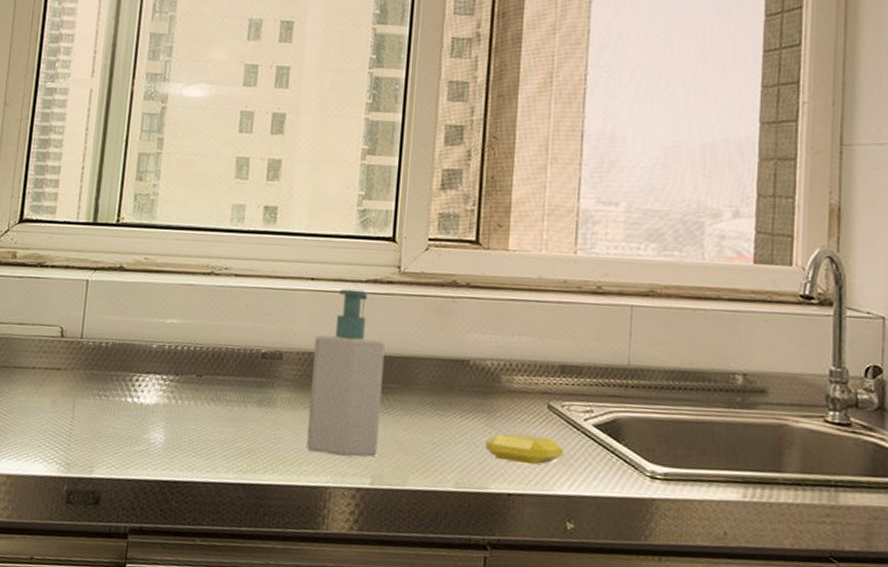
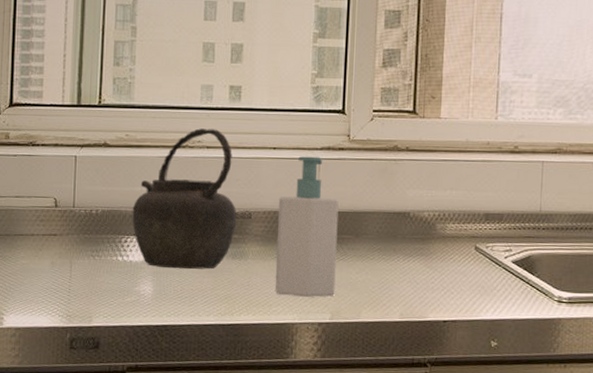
kettle: none [145,253,266,417] -> present [132,128,237,270]
soap bar: present [485,432,564,465] -> none [424,270,489,296]

